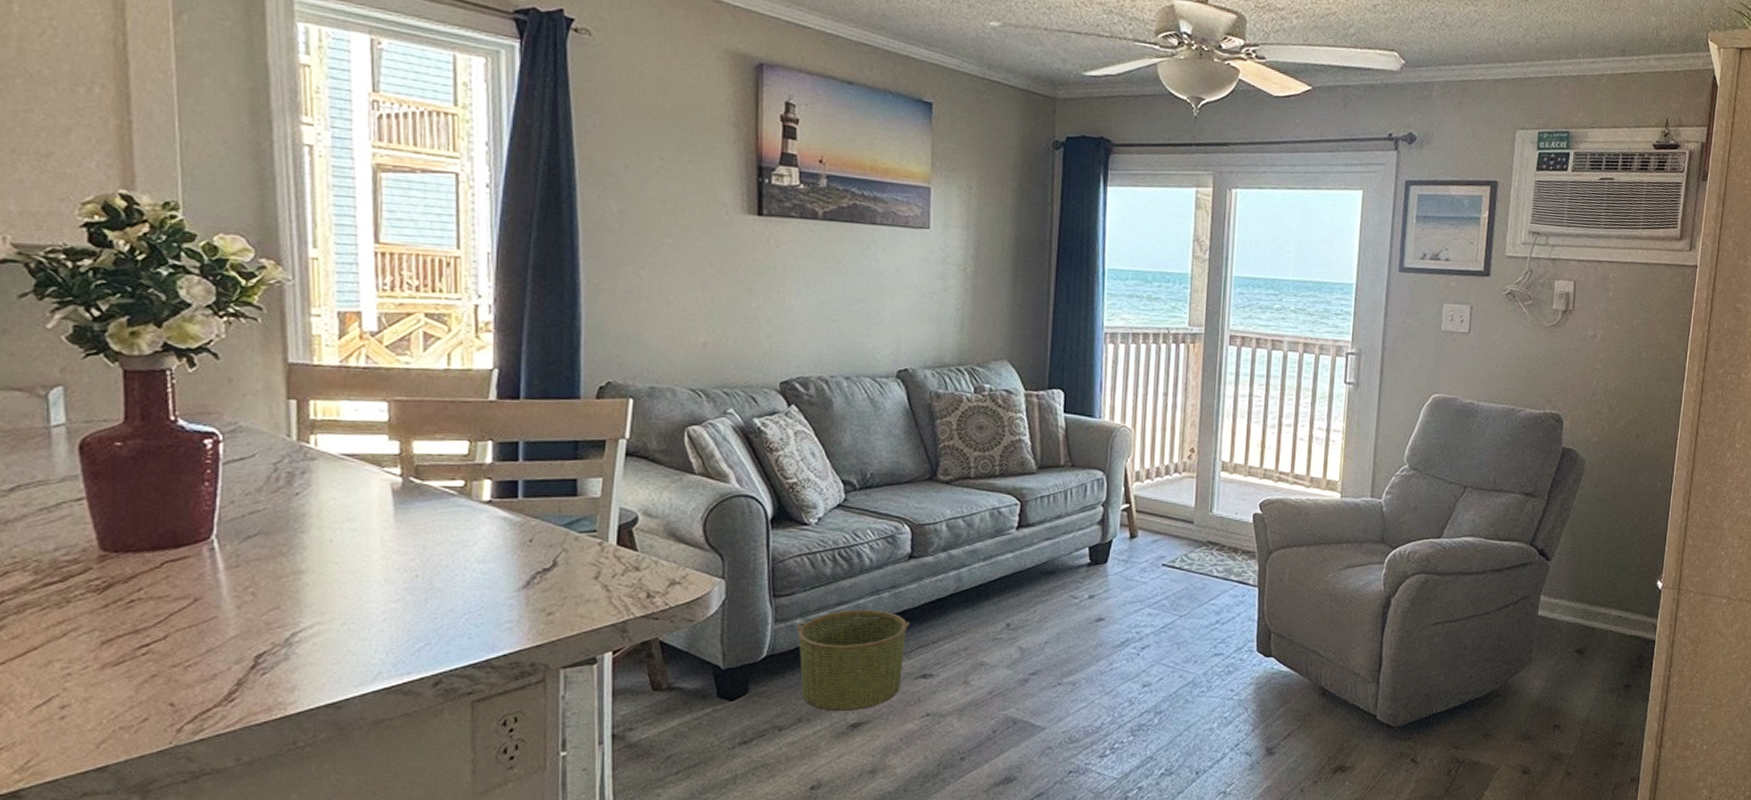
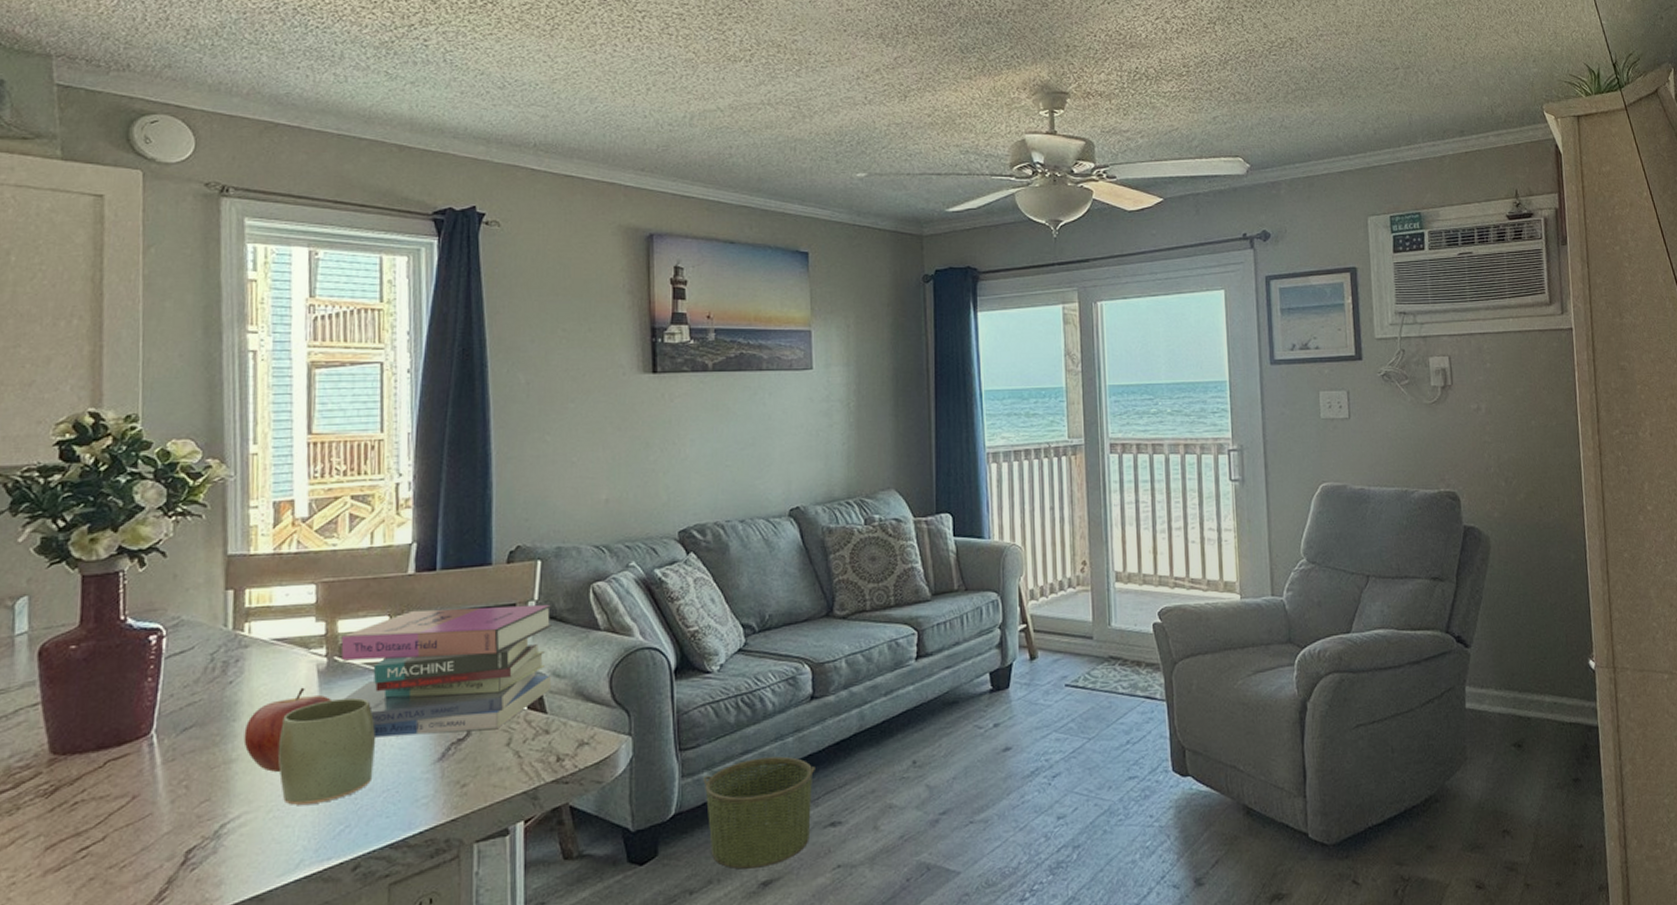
apple: none [313,505,409,586] -> present [243,687,333,772]
mug: none [350,520,456,621] -> present [277,698,375,806]
books: none [416,437,644,562] -> present [341,605,552,738]

